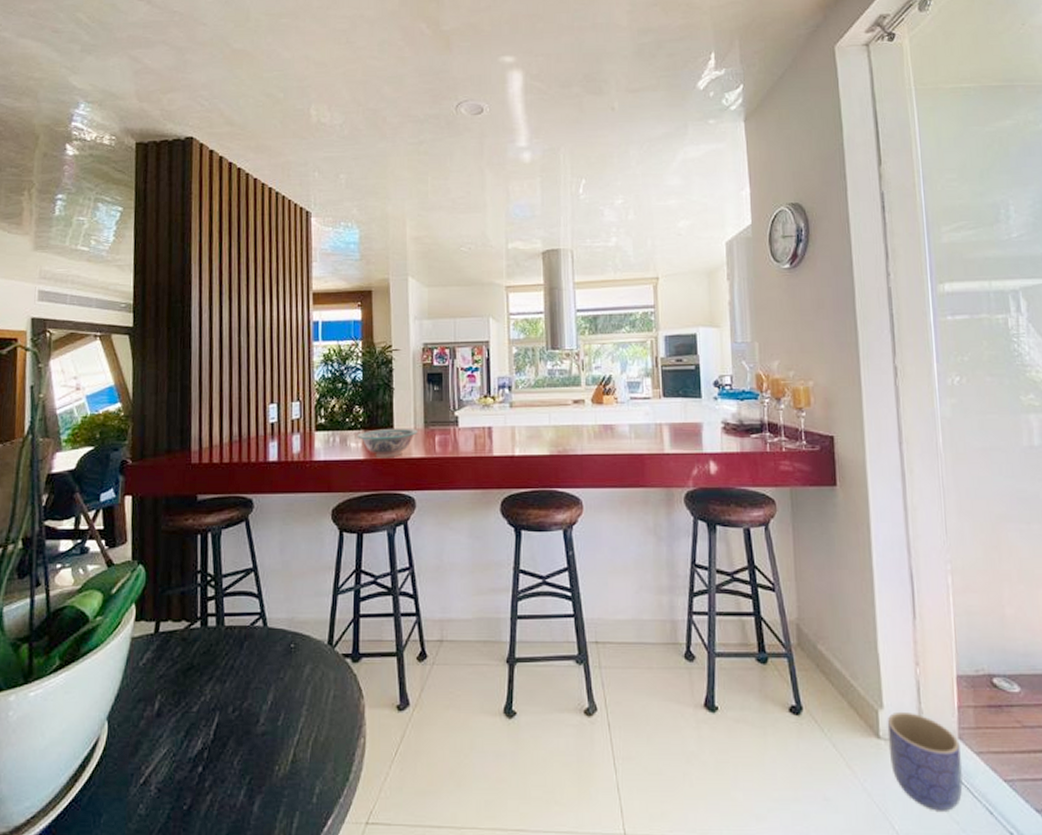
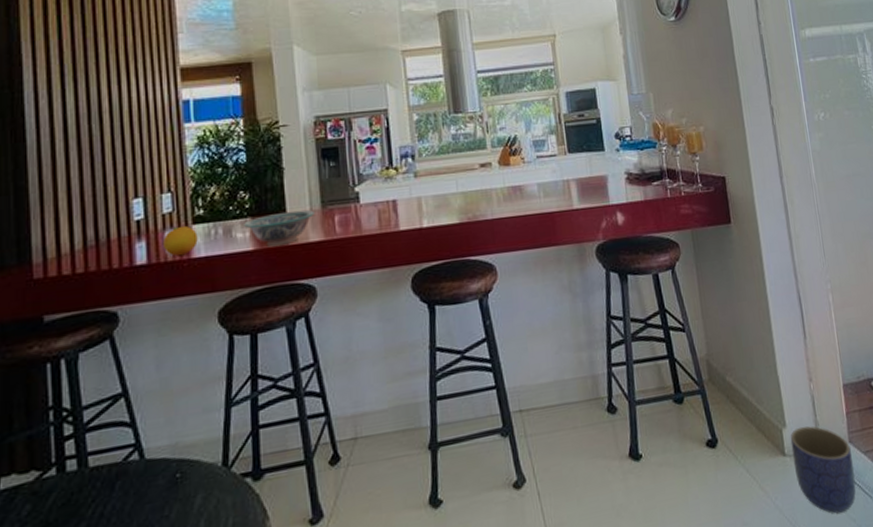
fruit: none [291,431,319,458] -> present [164,225,198,257]

